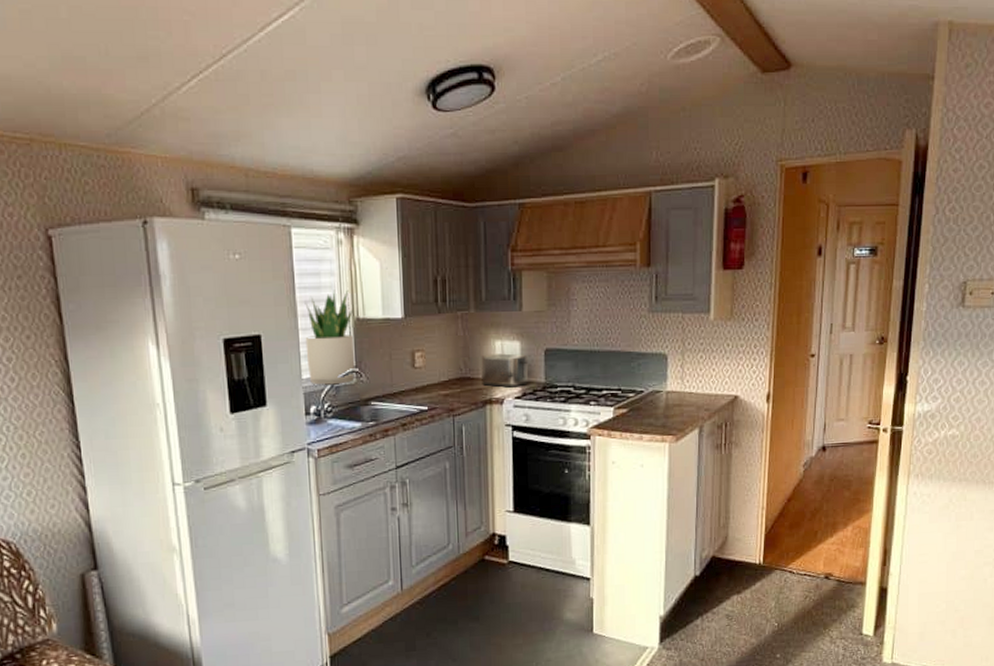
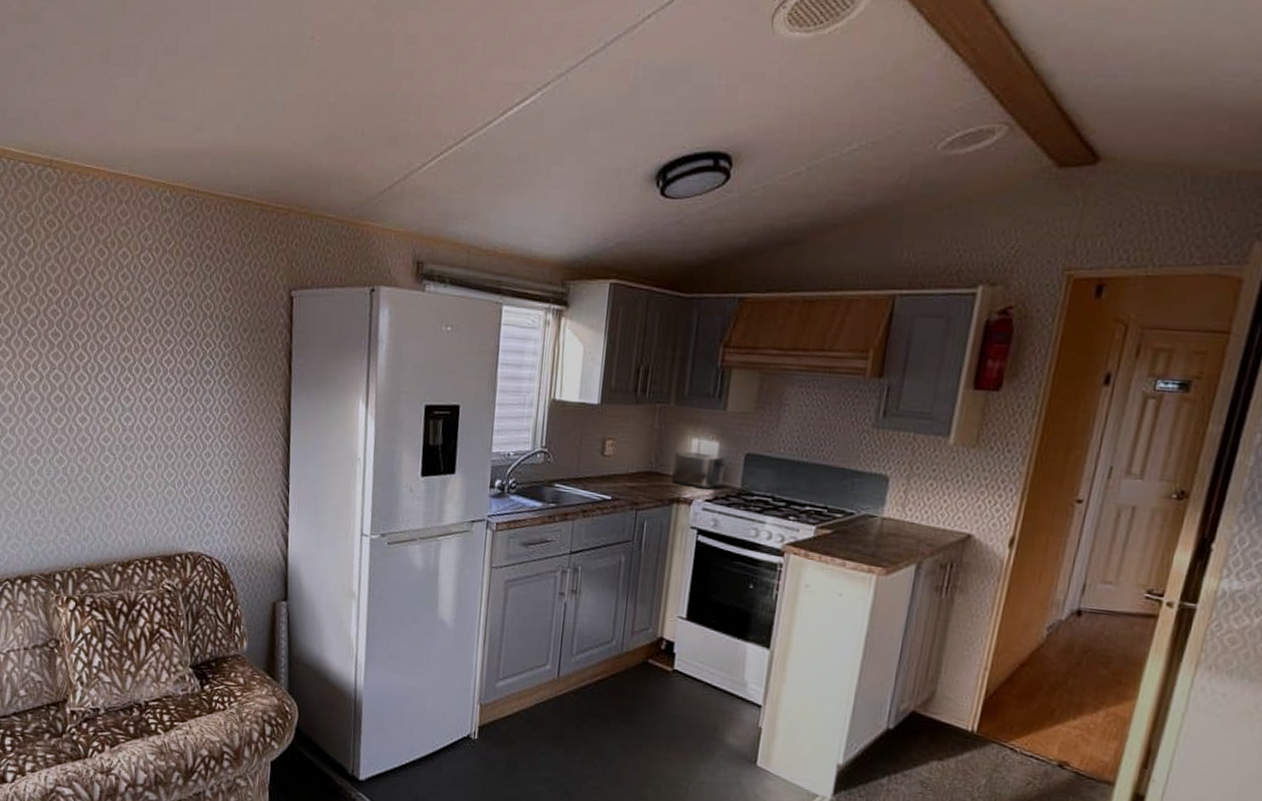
planter: present [305,289,355,385] -> none [498,369,550,463]

